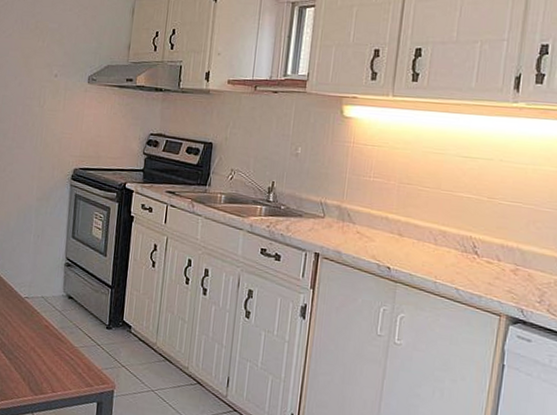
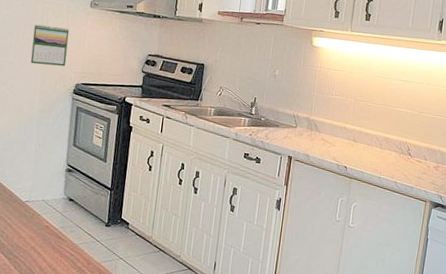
calendar: none [28,105,67,150] -> present [30,24,70,67]

